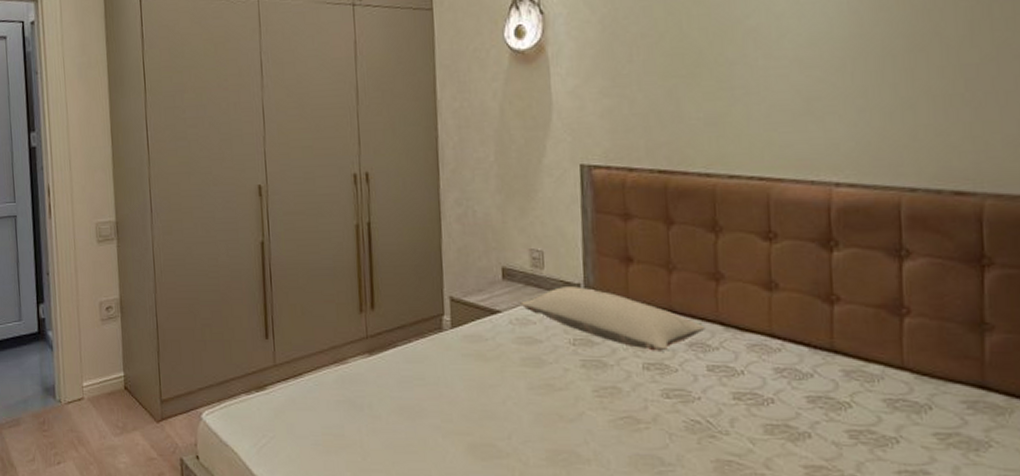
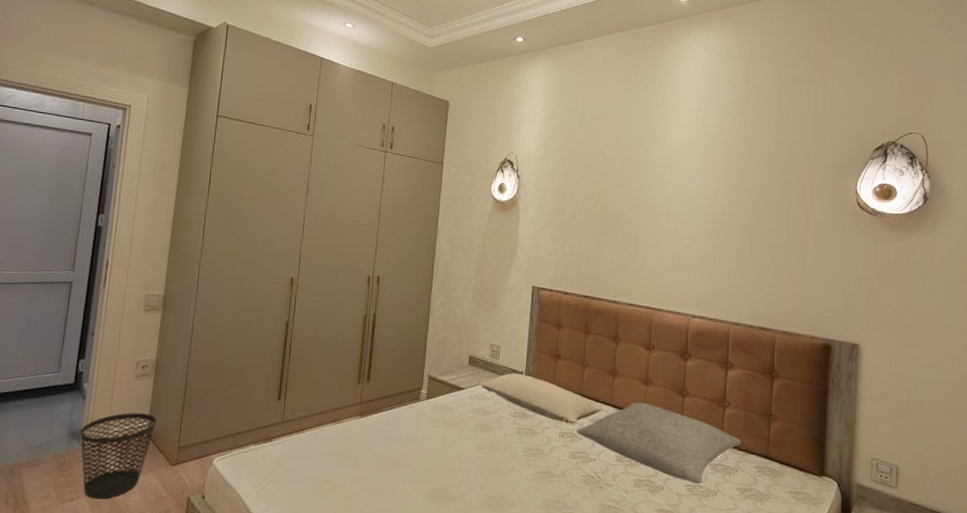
wastebasket: none [54,363,133,462] -> present [80,413,157,499]
pillow: none [668,316,936,428] -> present [577,402,742,484]

